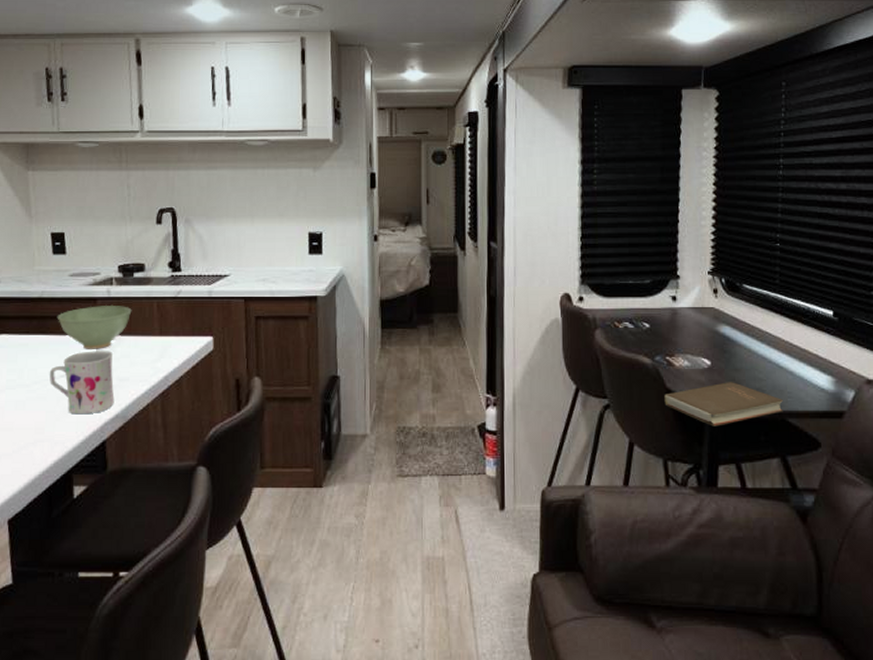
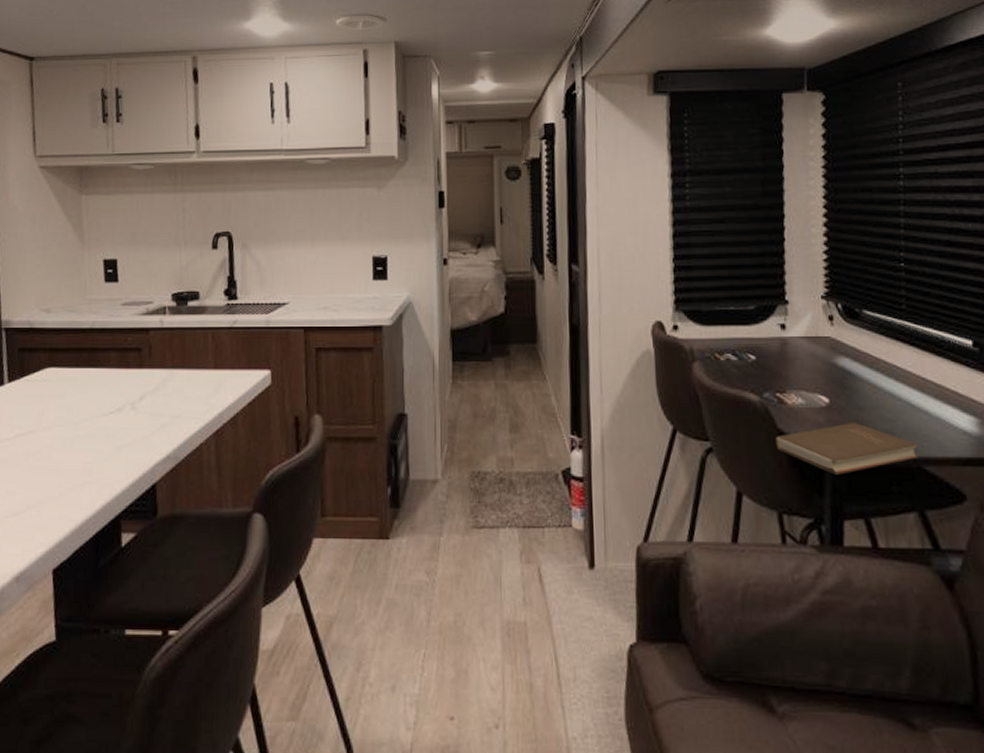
mug: present [49,351,115,415] -> none [98,385,166,455]
bowl: present [57,306,132,349] -> none [107,337,186,384]

